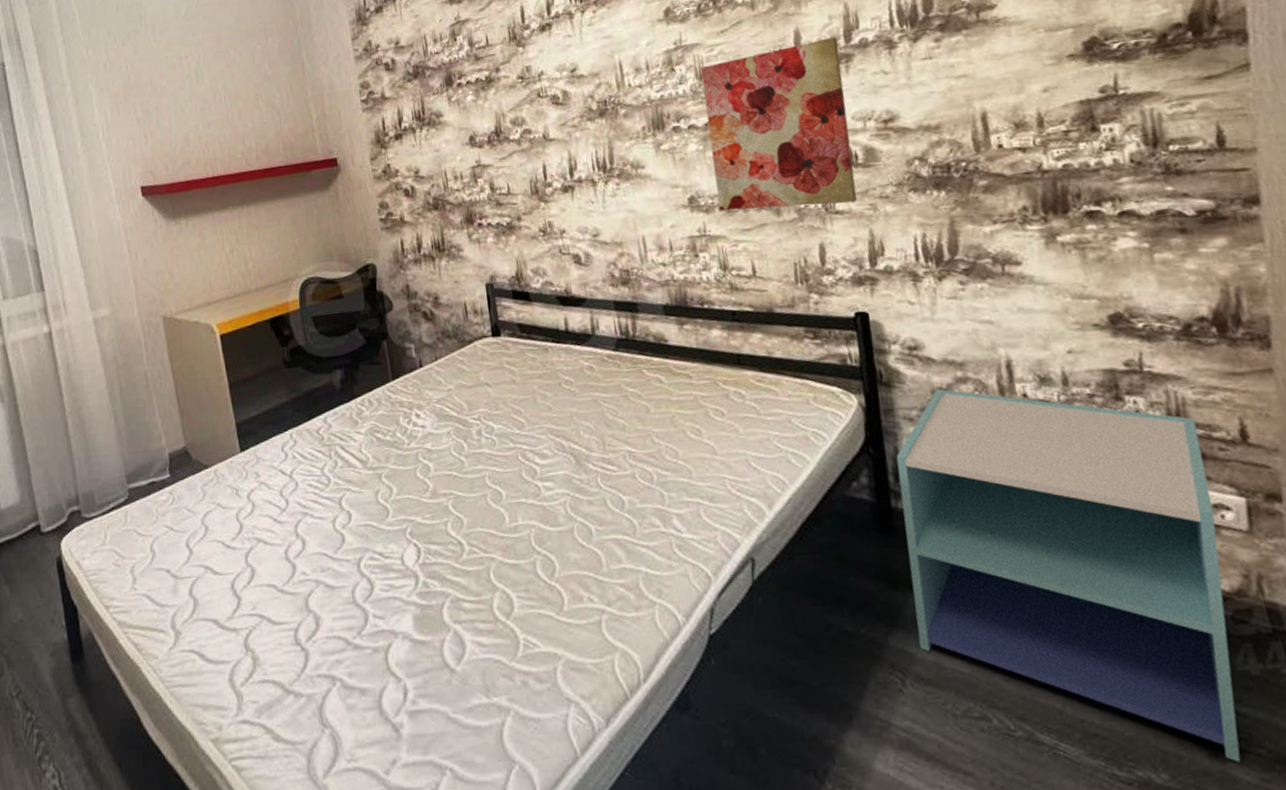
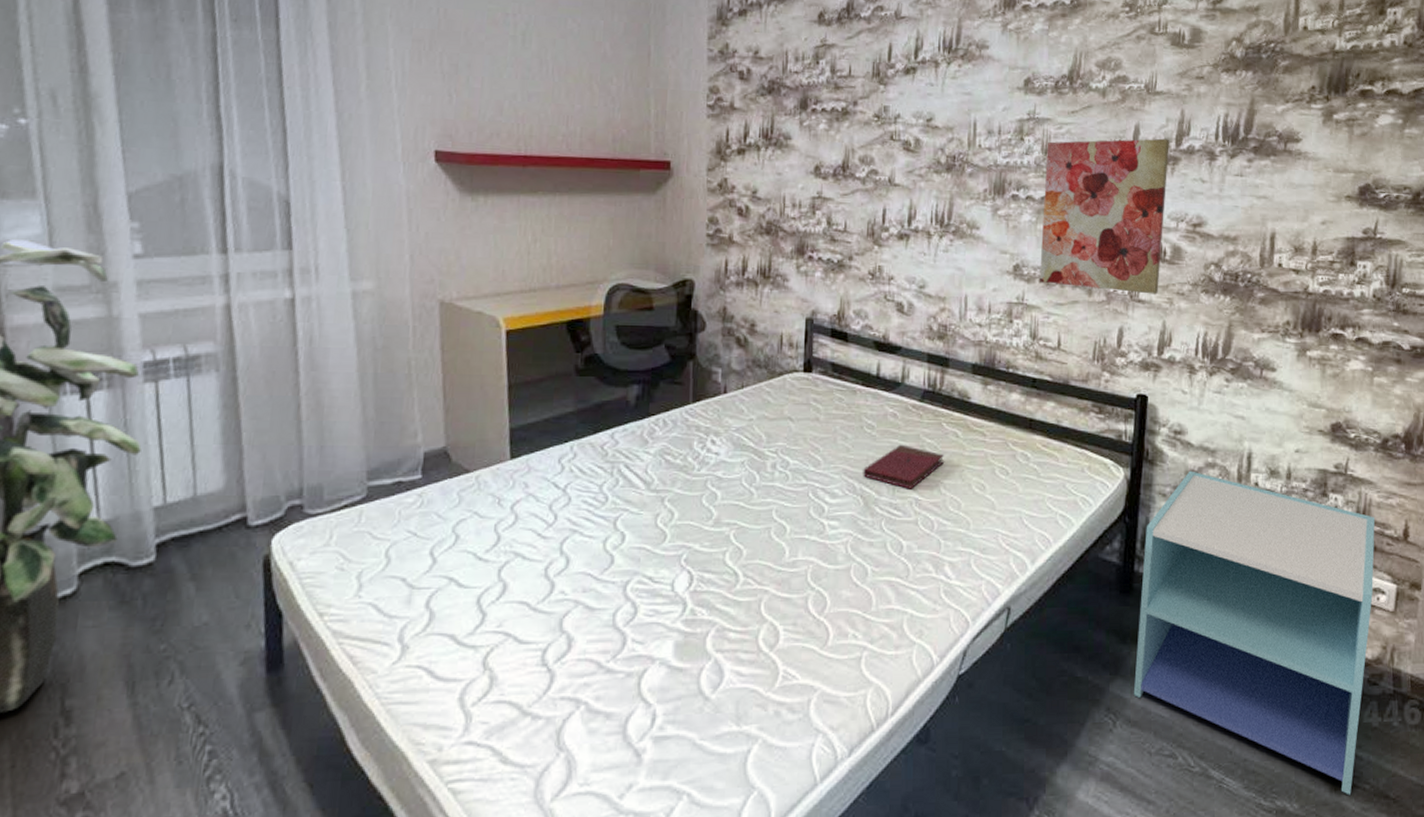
book: none [568,396,653,442] -> present [863,444,945,489]

